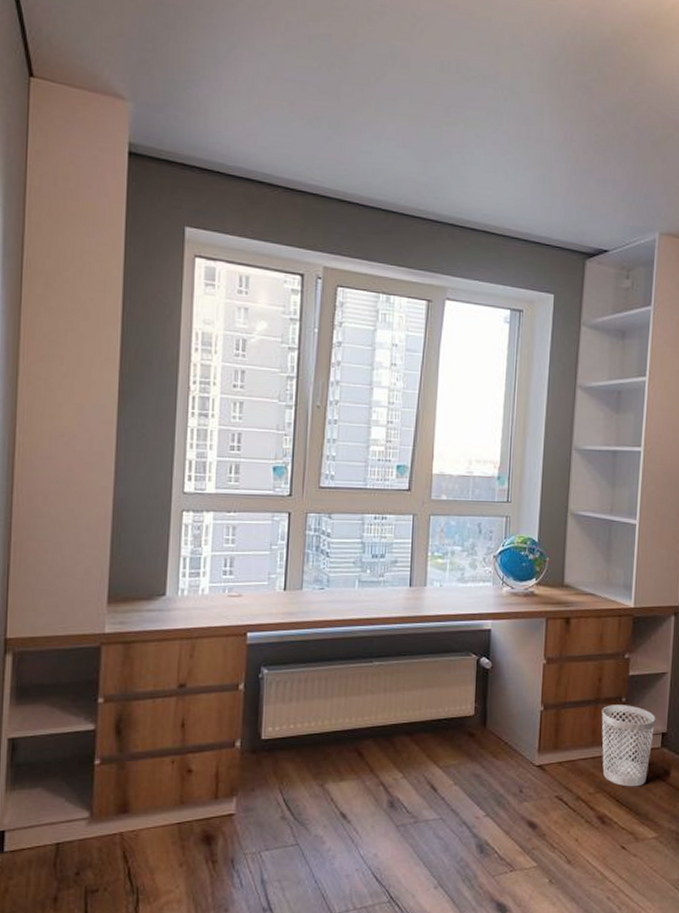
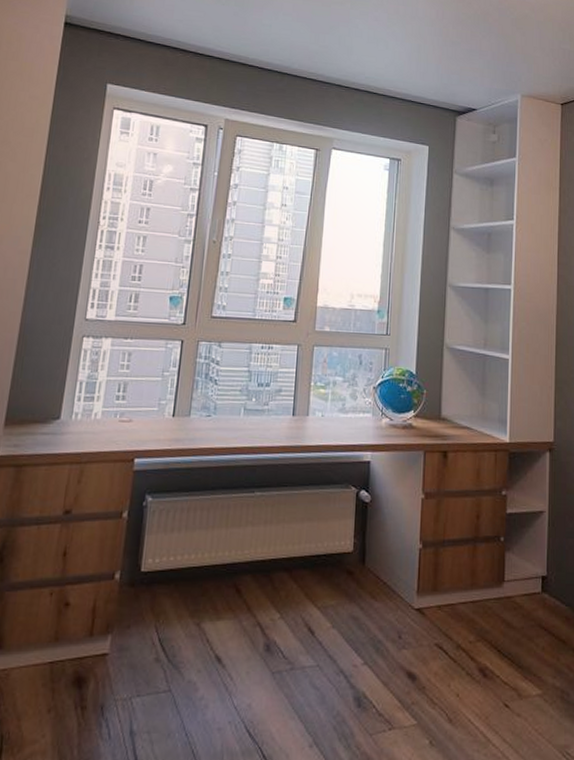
wastebasket: present [601,705,656,787] -> none [480,544,535,636]

